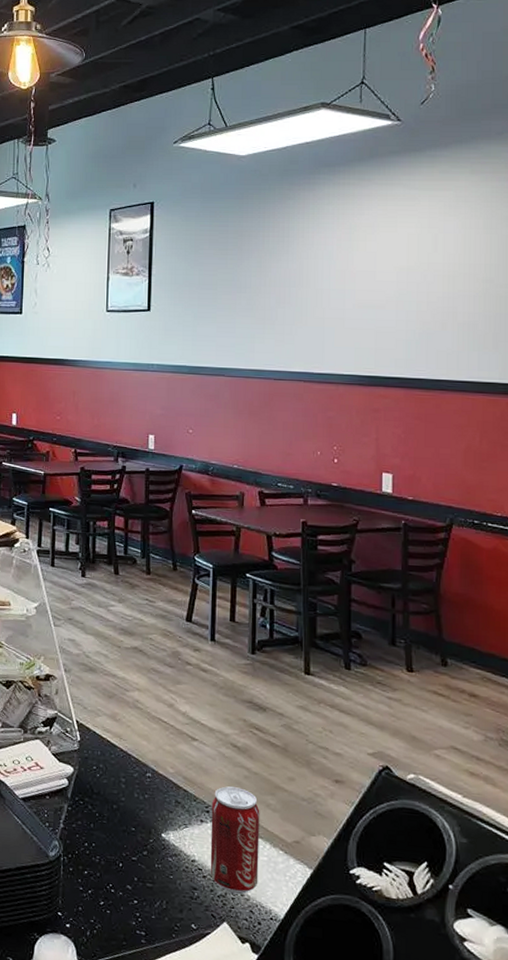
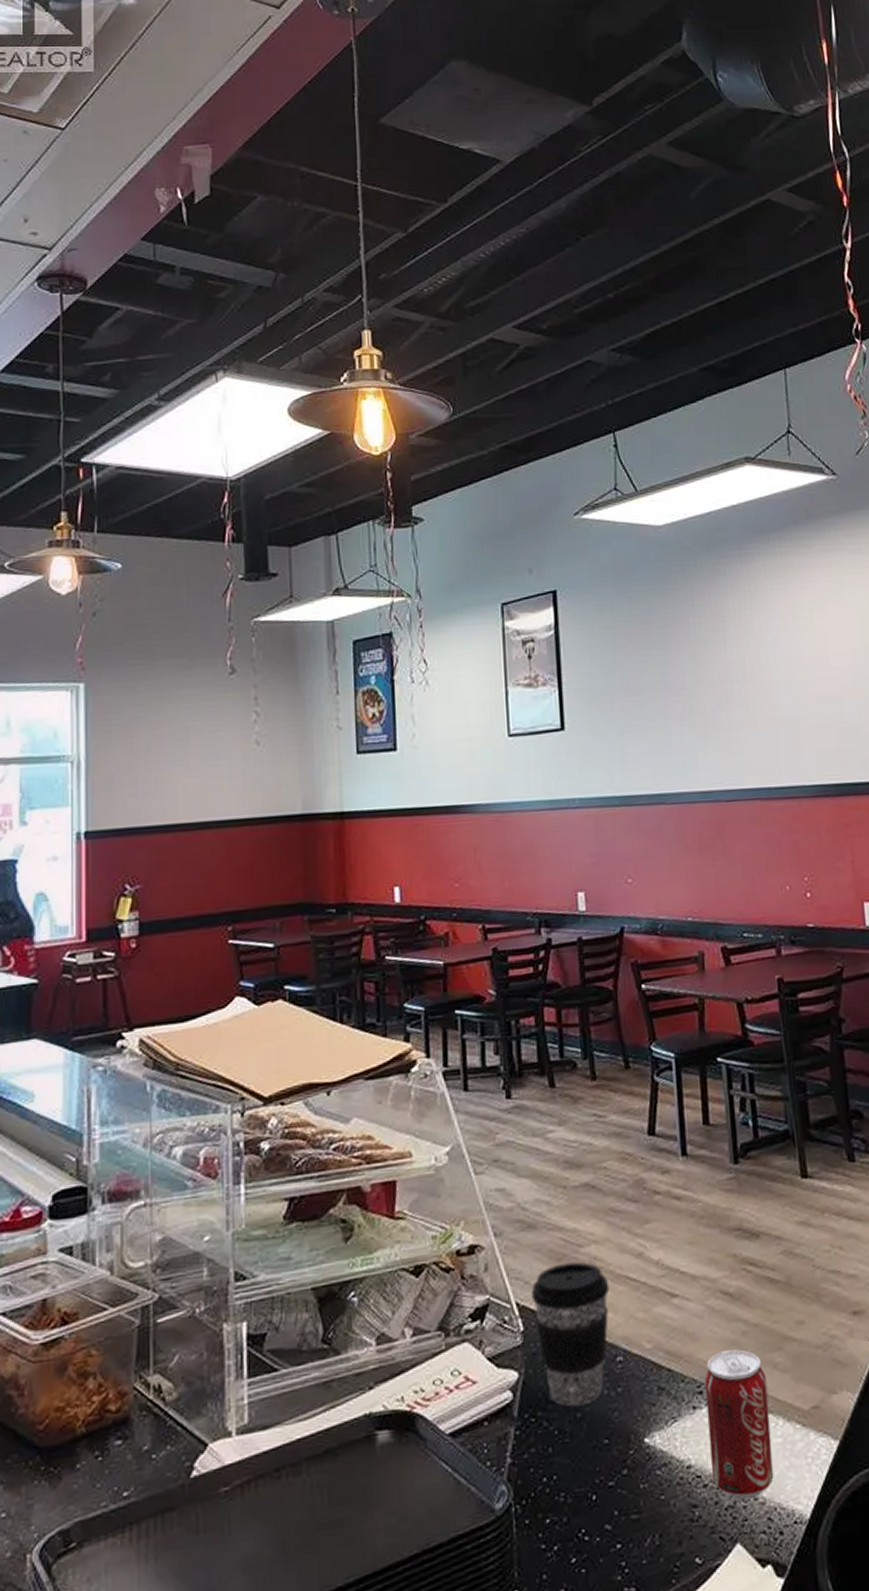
coffee cup: none [87,700,146,801] -> present [531,1261,610,1406]

